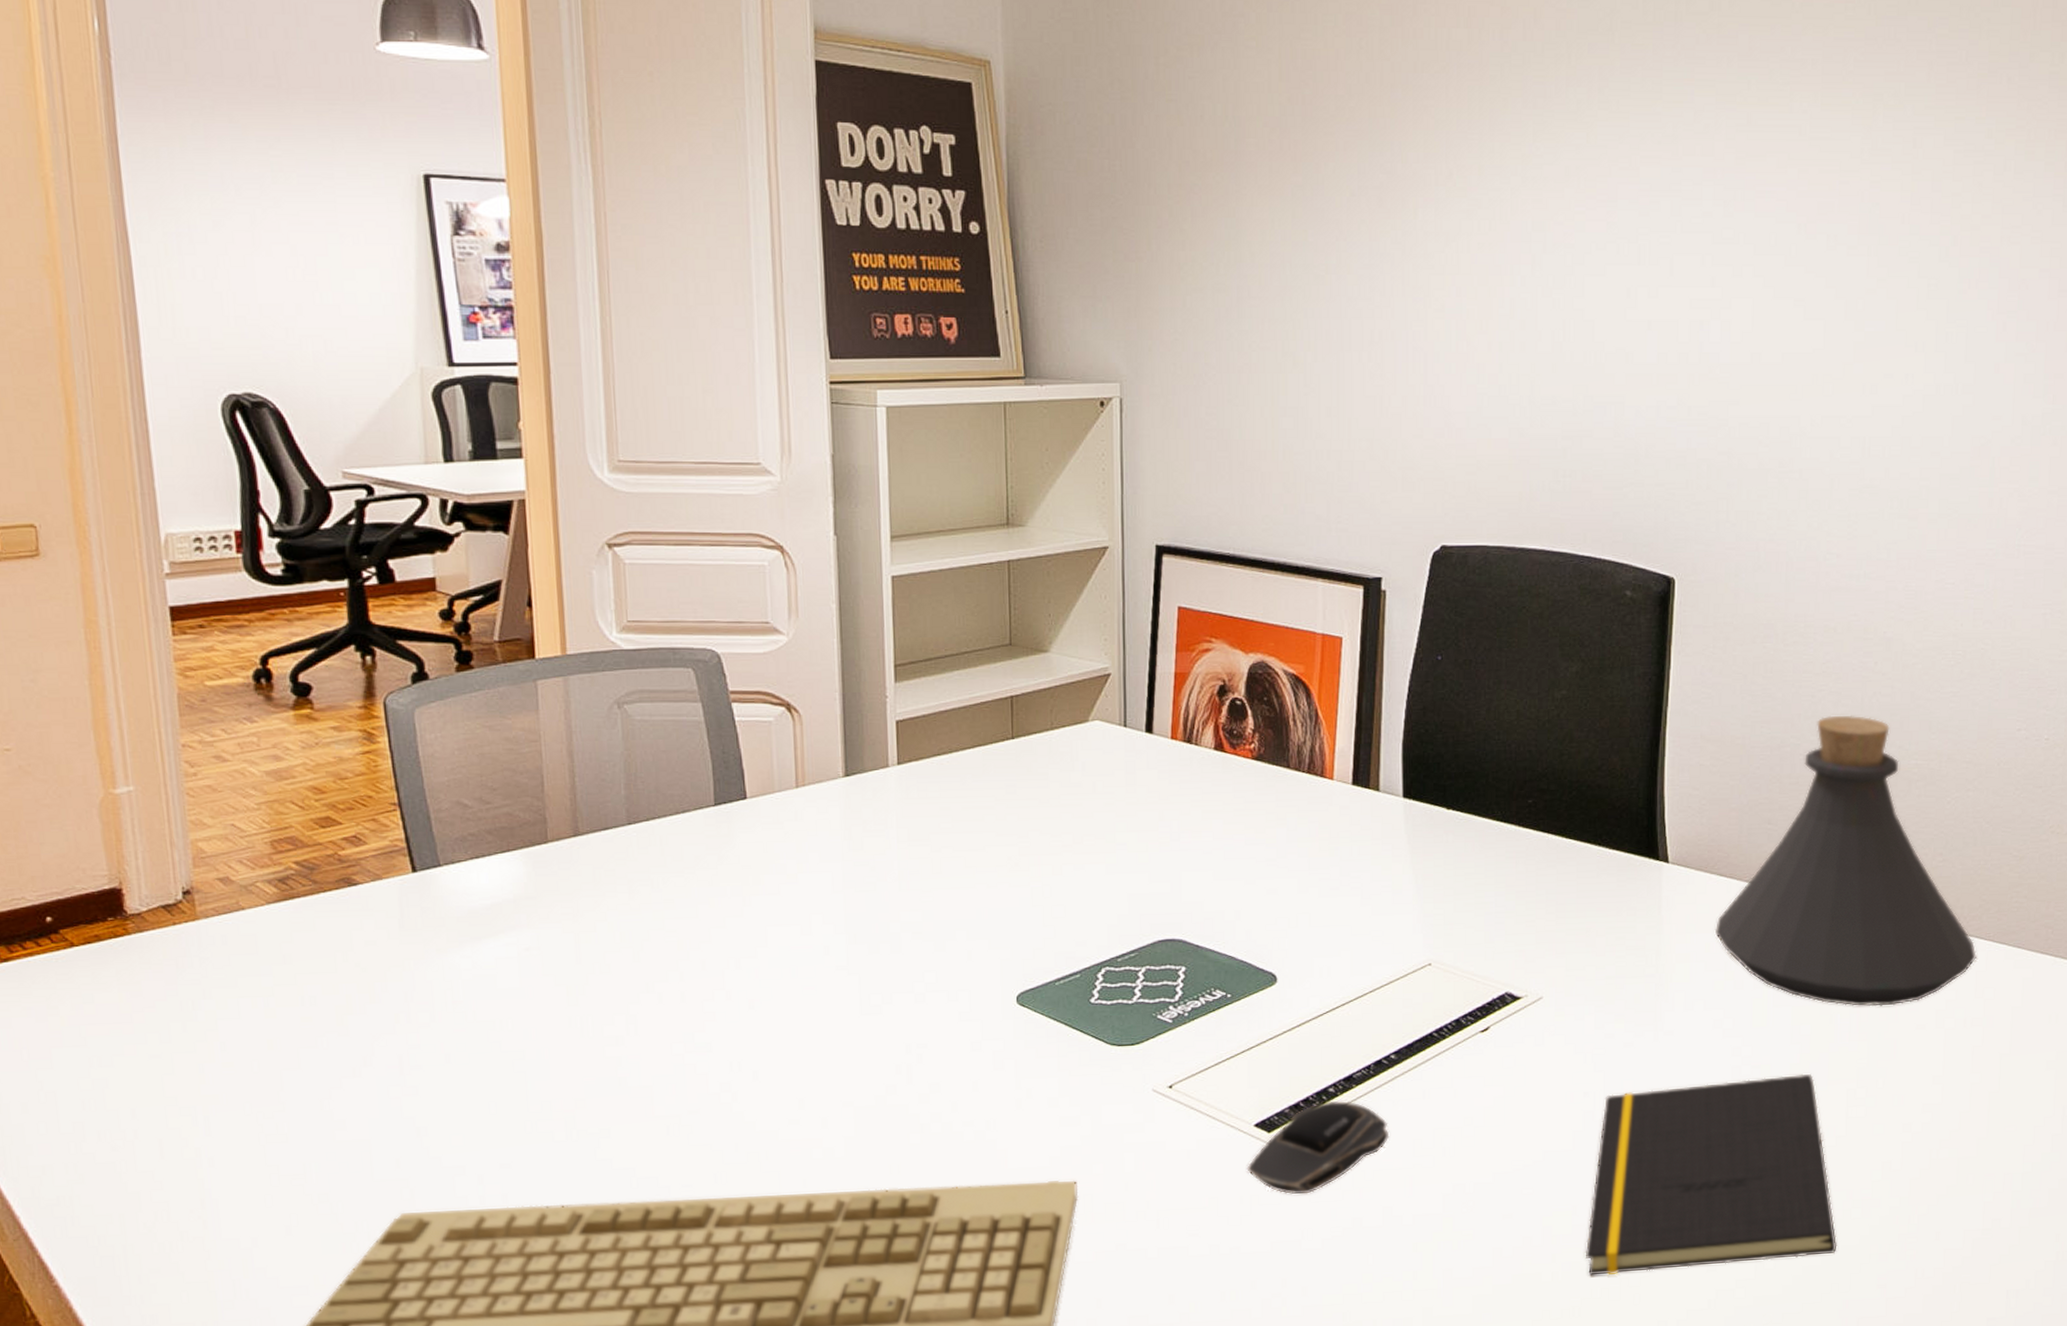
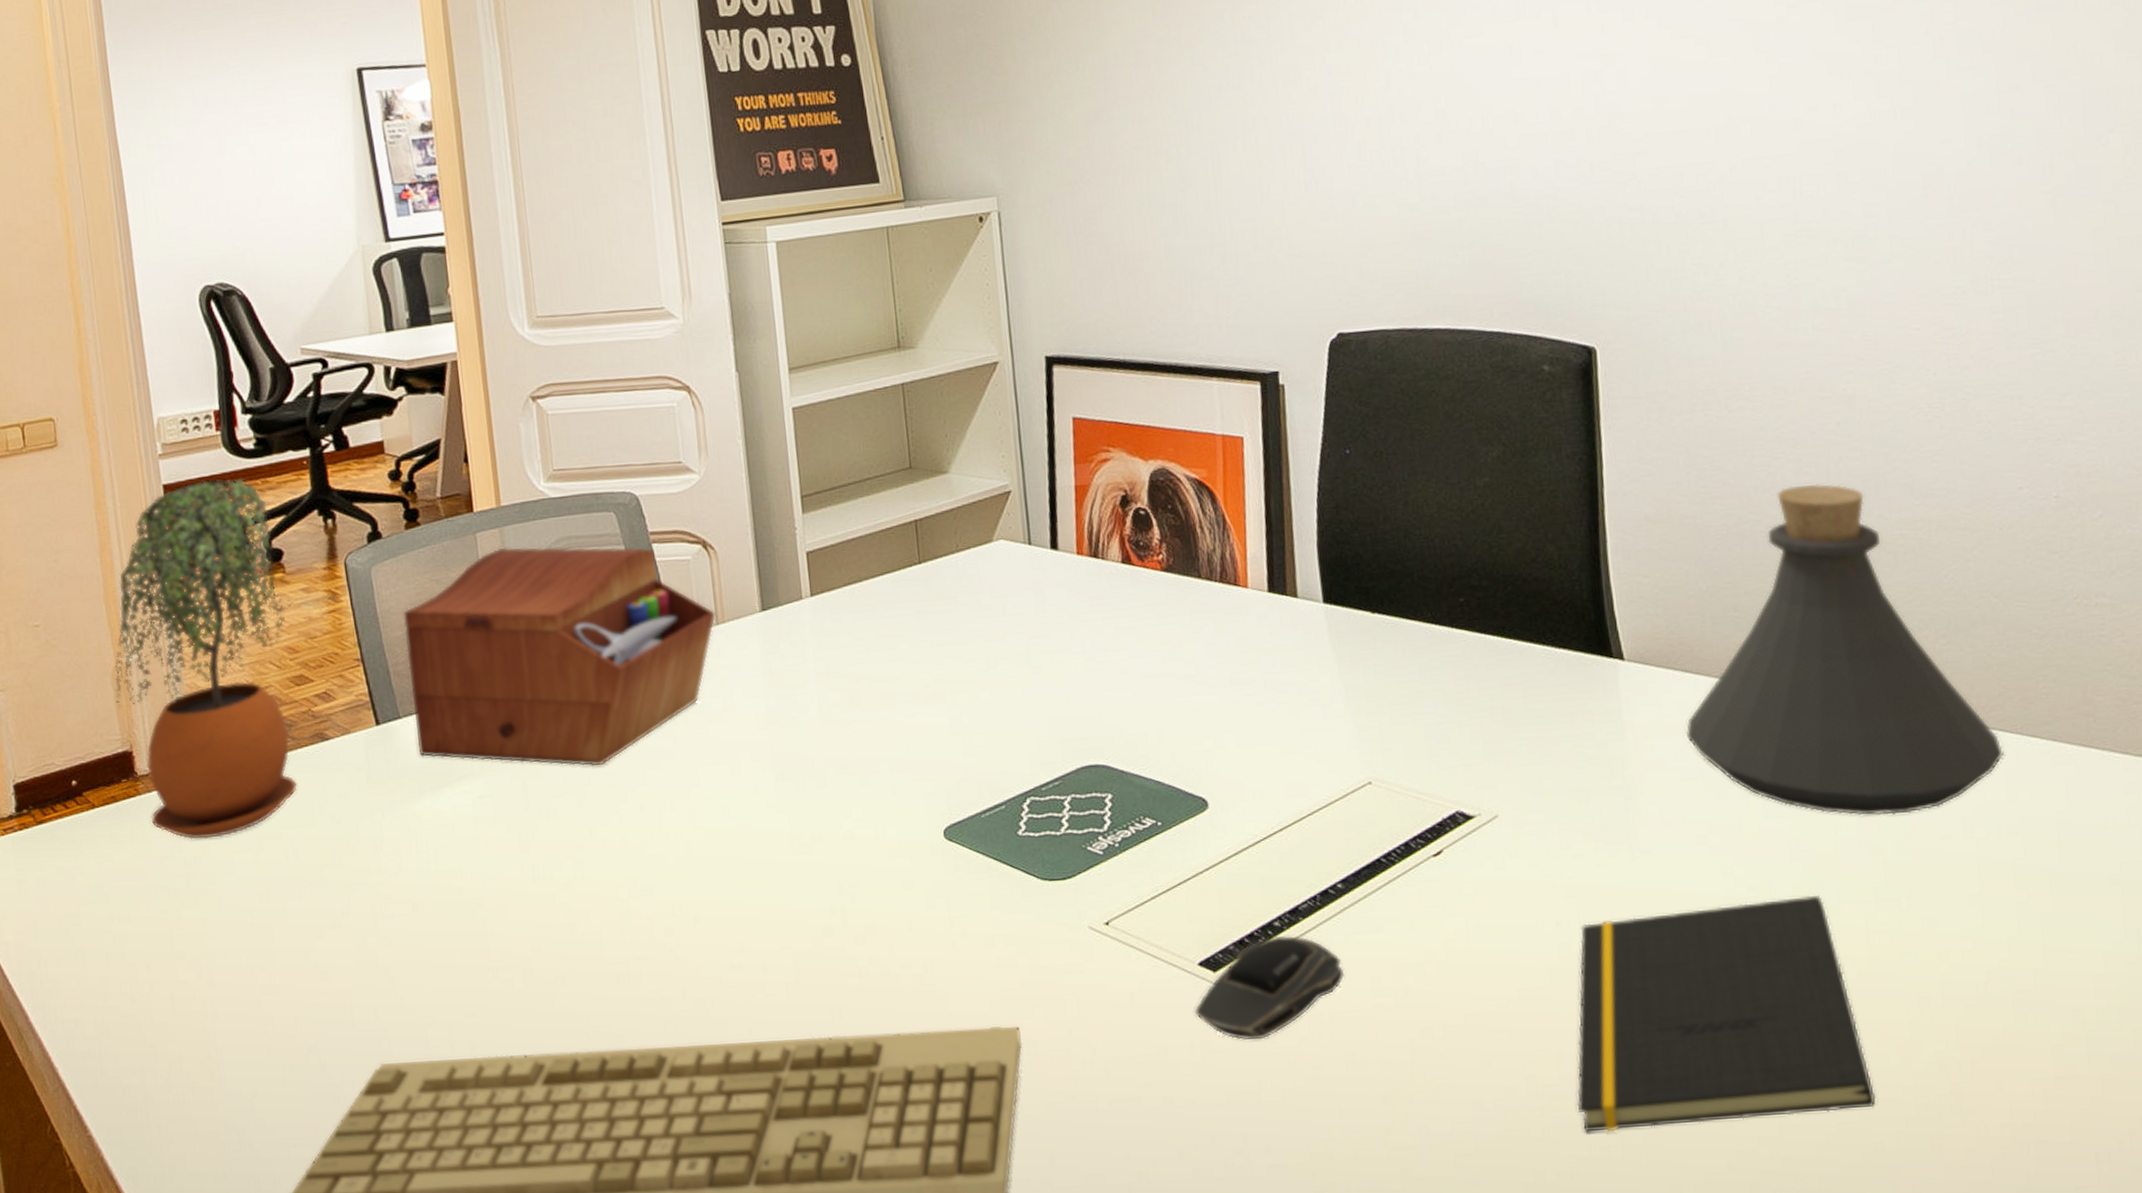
potted plant: none [102,604,318,983] -> present [114,478,298,840]
sewing box: none [449,697,796,923] -> present [403,547,716,767]

